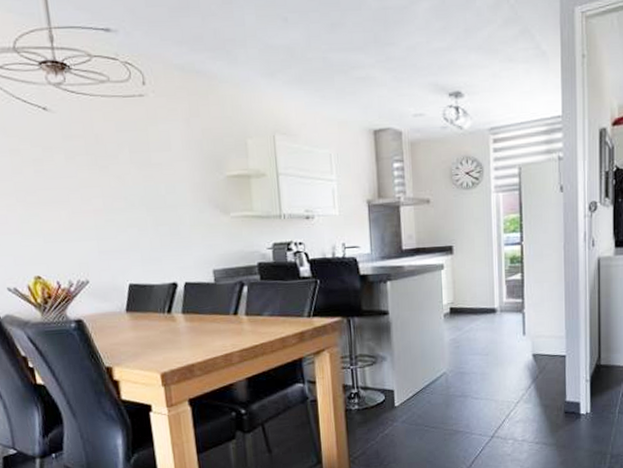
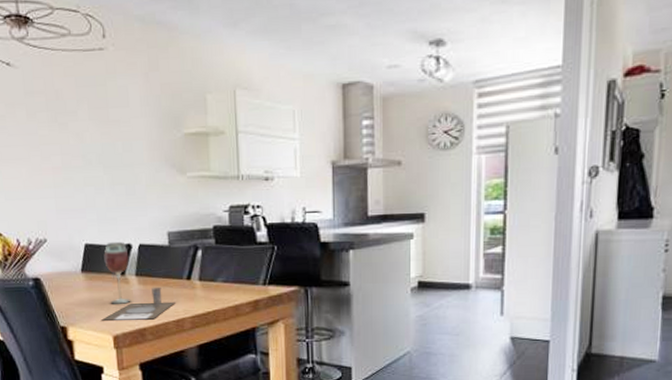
place setting: none [148,324,223,359] -> present [102,288,175,321]
wineglass: none [149,280,178,342] -> present [104,241,131,304]

